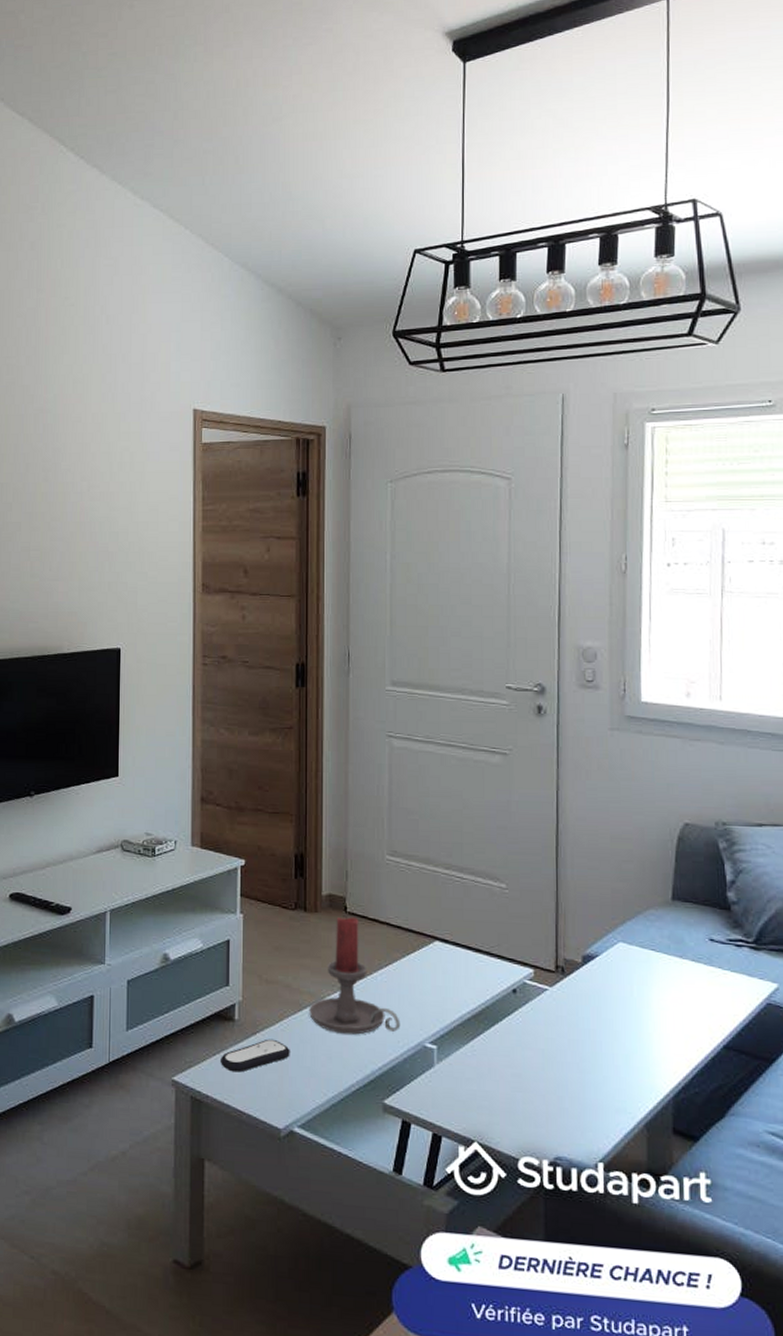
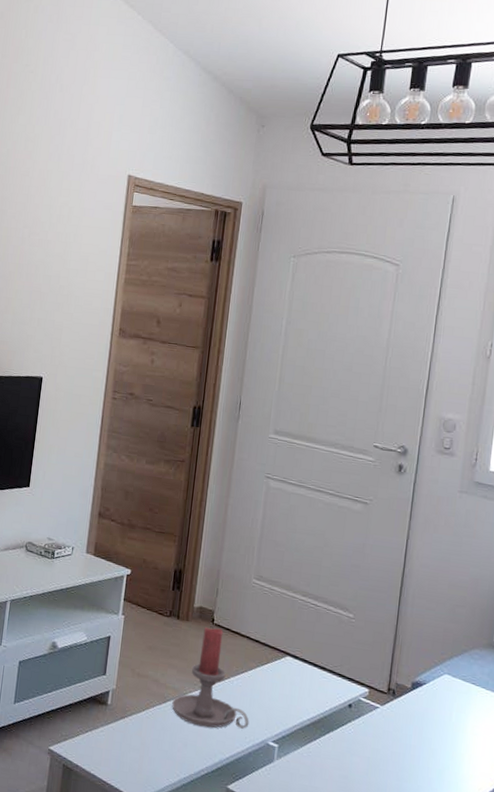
remote control: present [219,1038,290,1073] -> none [91,723,152,749]

